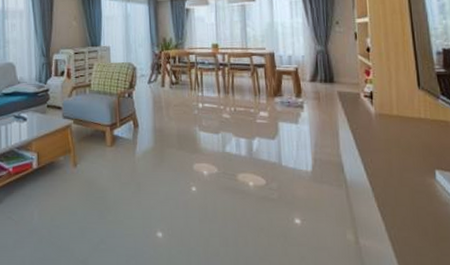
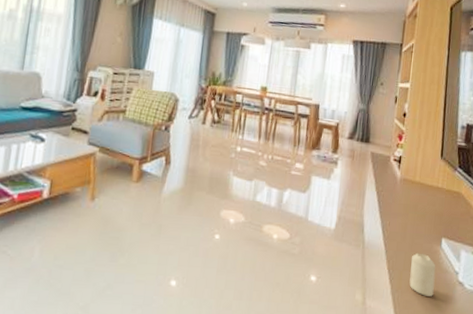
candle: none [403,187,436,231] -> present [409,253,436,297]

